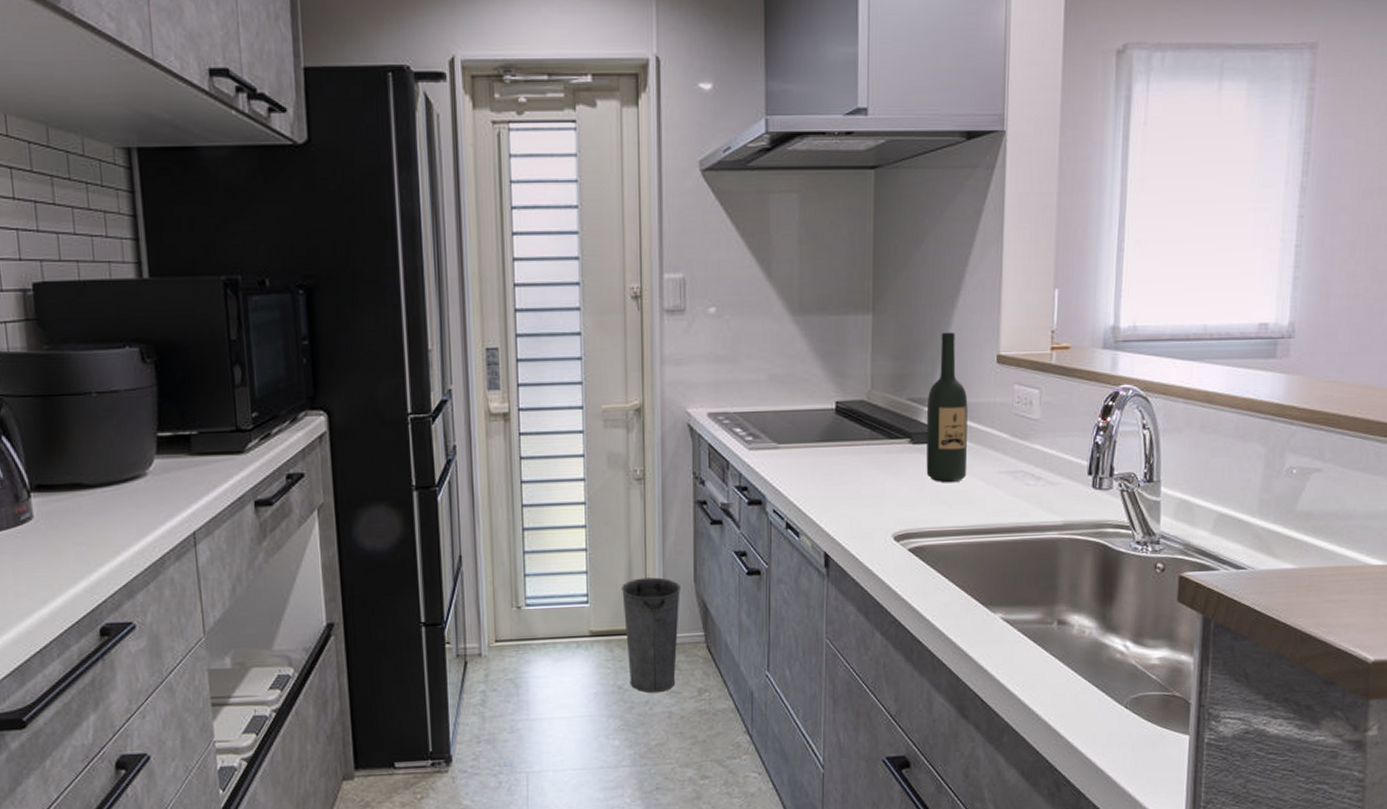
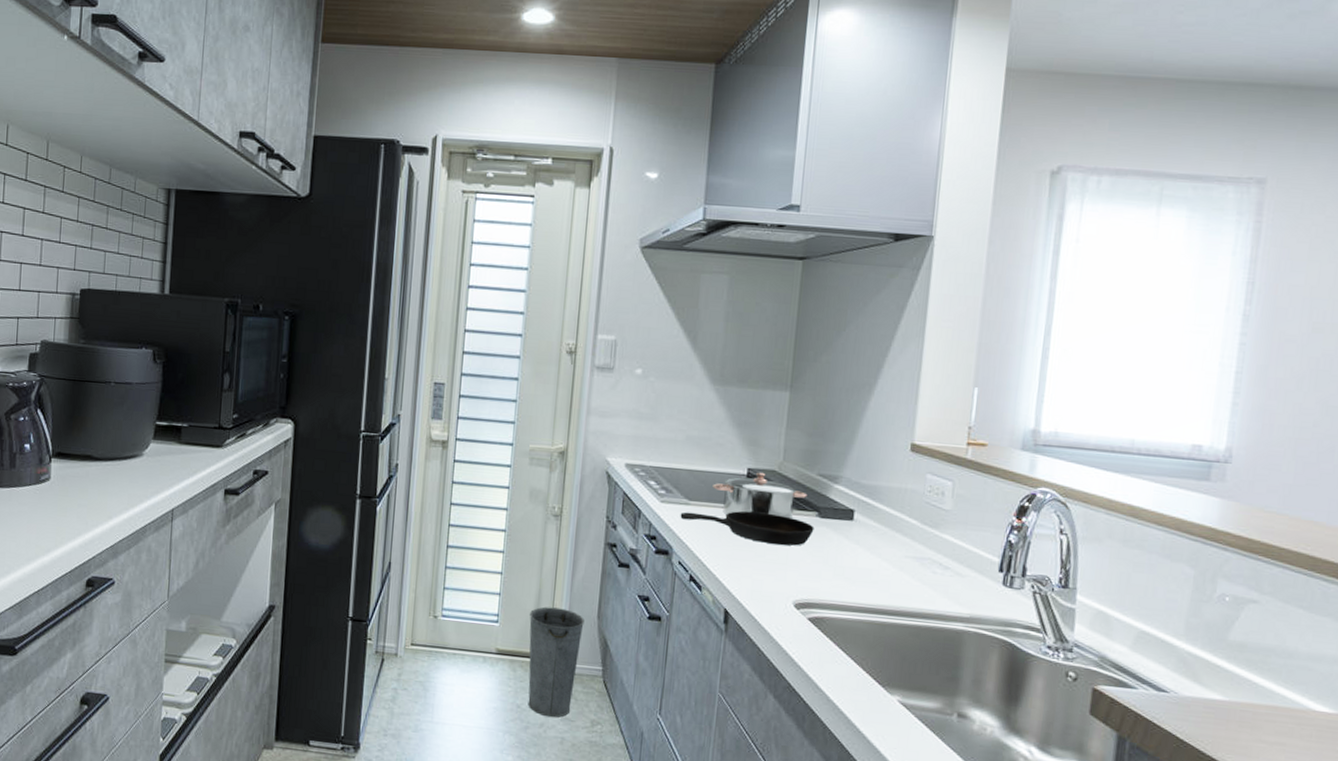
frying pan: none [770,445,908,478] -> present [680,510,815,546]
cooking pot: none [801,404,898,453] -> present [712,472,808,519]
wine bottle: present [926,332,968,483] -> none [831,415,879,561]

